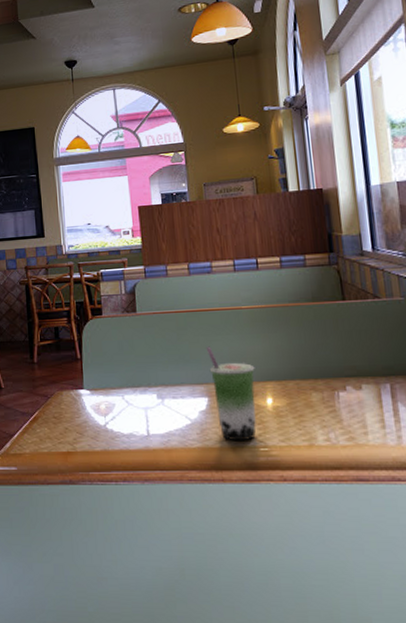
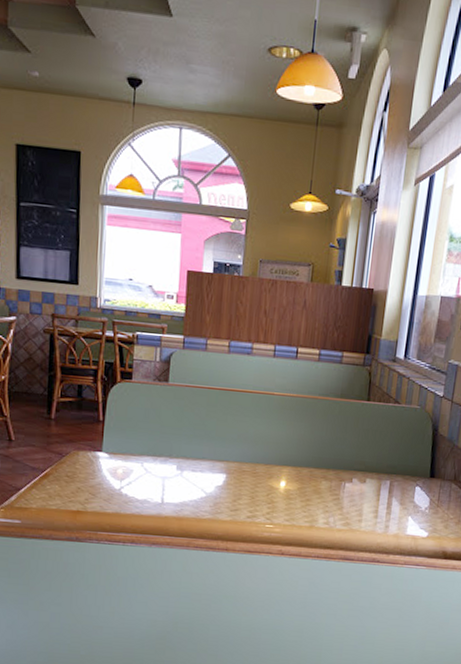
beverage cup: present [206,346,256,442] -> none [232,426,276,517]

